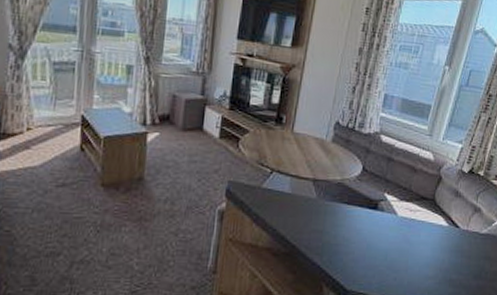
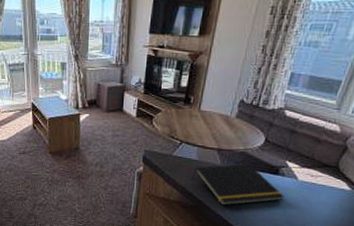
notepad: none [283,197,385,251] -> present [191,164,284,206]

